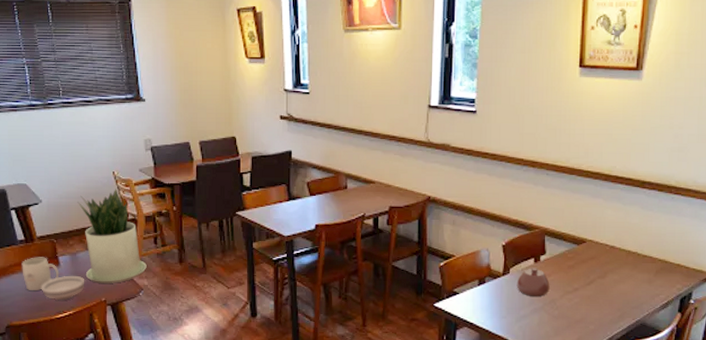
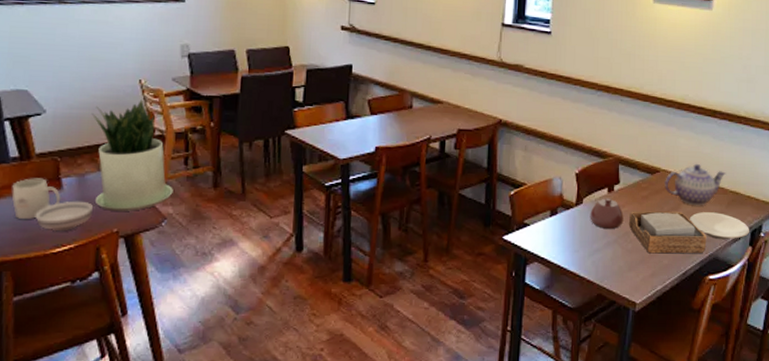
napkin holder: none [554,280,634,320] -> present [628,211,707,254]
teapot: none [590,233,655,275] -> present [663,163,727,206]
saucer: none [616,280,679,307] -> present [689,212,750,240]

